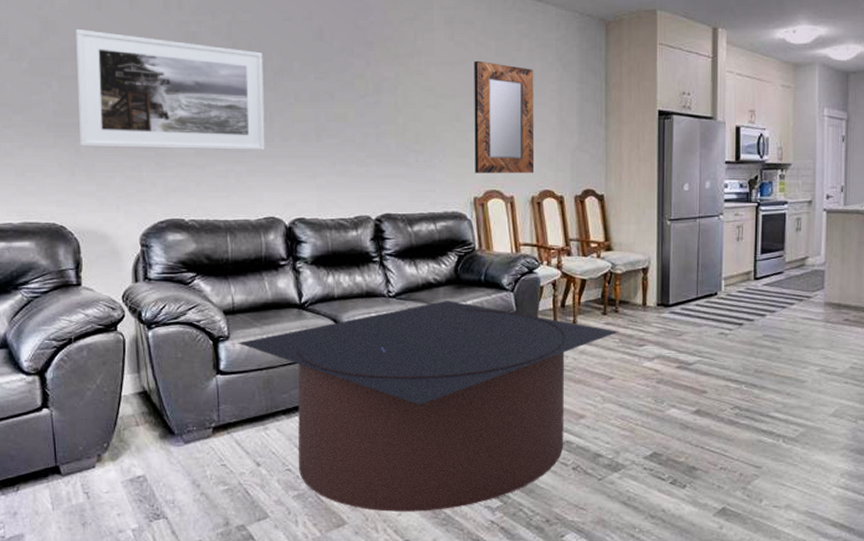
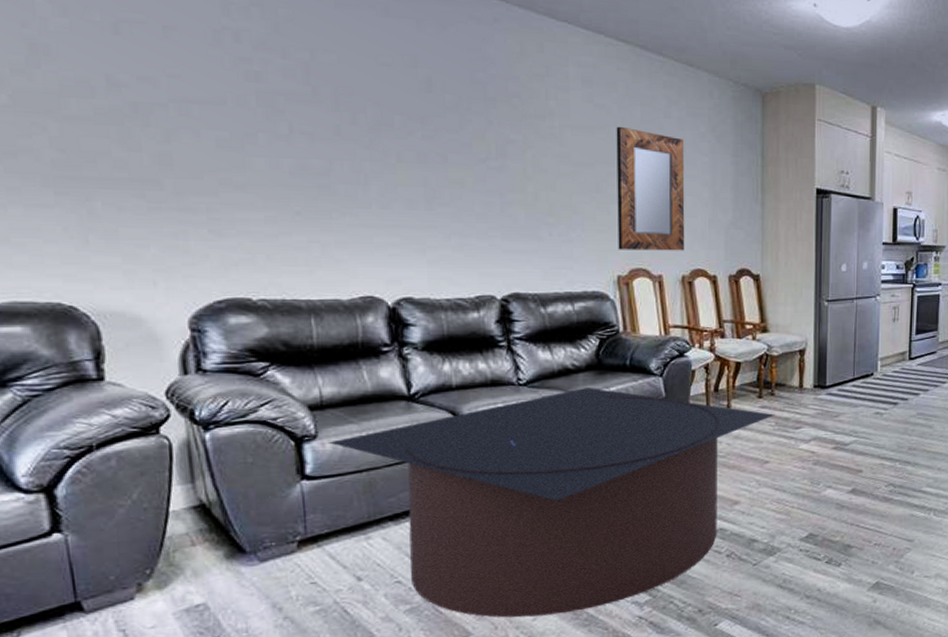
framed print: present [76,28,265,151] -> none [82,56,359,219]

